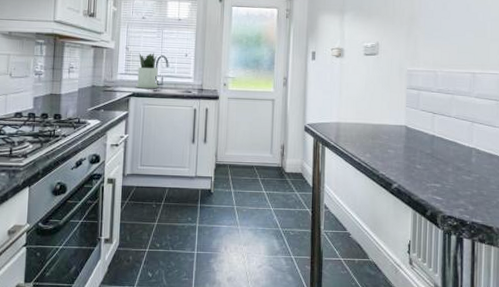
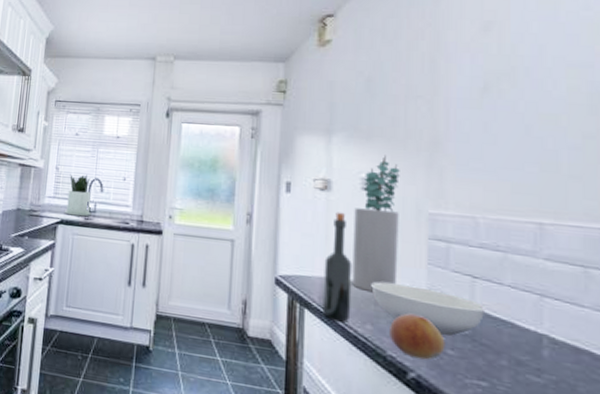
wine bottle: none [337,73,358,154] -> present [322,212,353,322]
vase: none [357,28,390,131] -> present [352,155,400,293]
bowl: none [370,122,440,156] -> present [371,281,486,337]
fruit: none [381,143,416,174] -> present [390,314,445,360]

